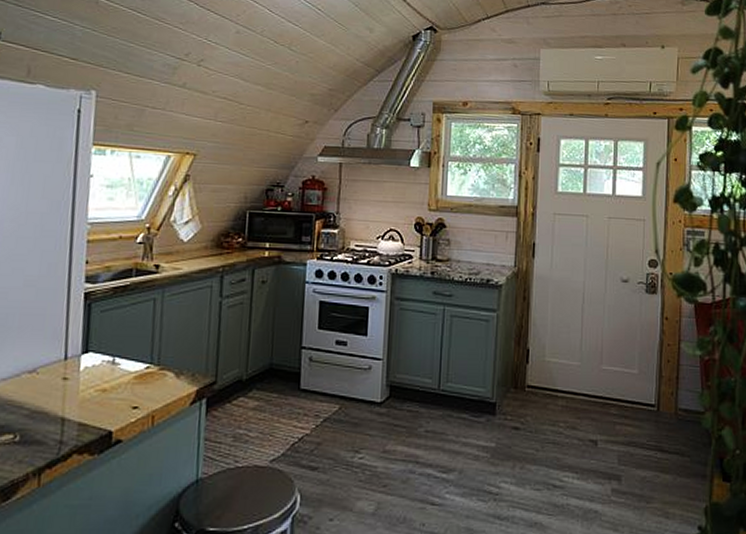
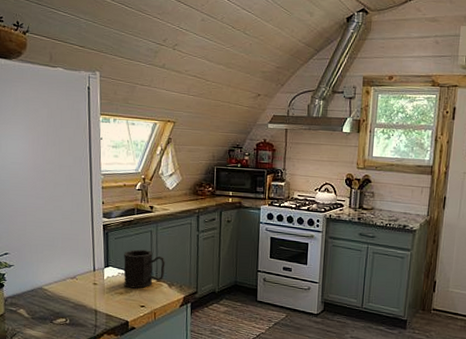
mug: none [109,325,173,382] -> present [123,249,165,289]

